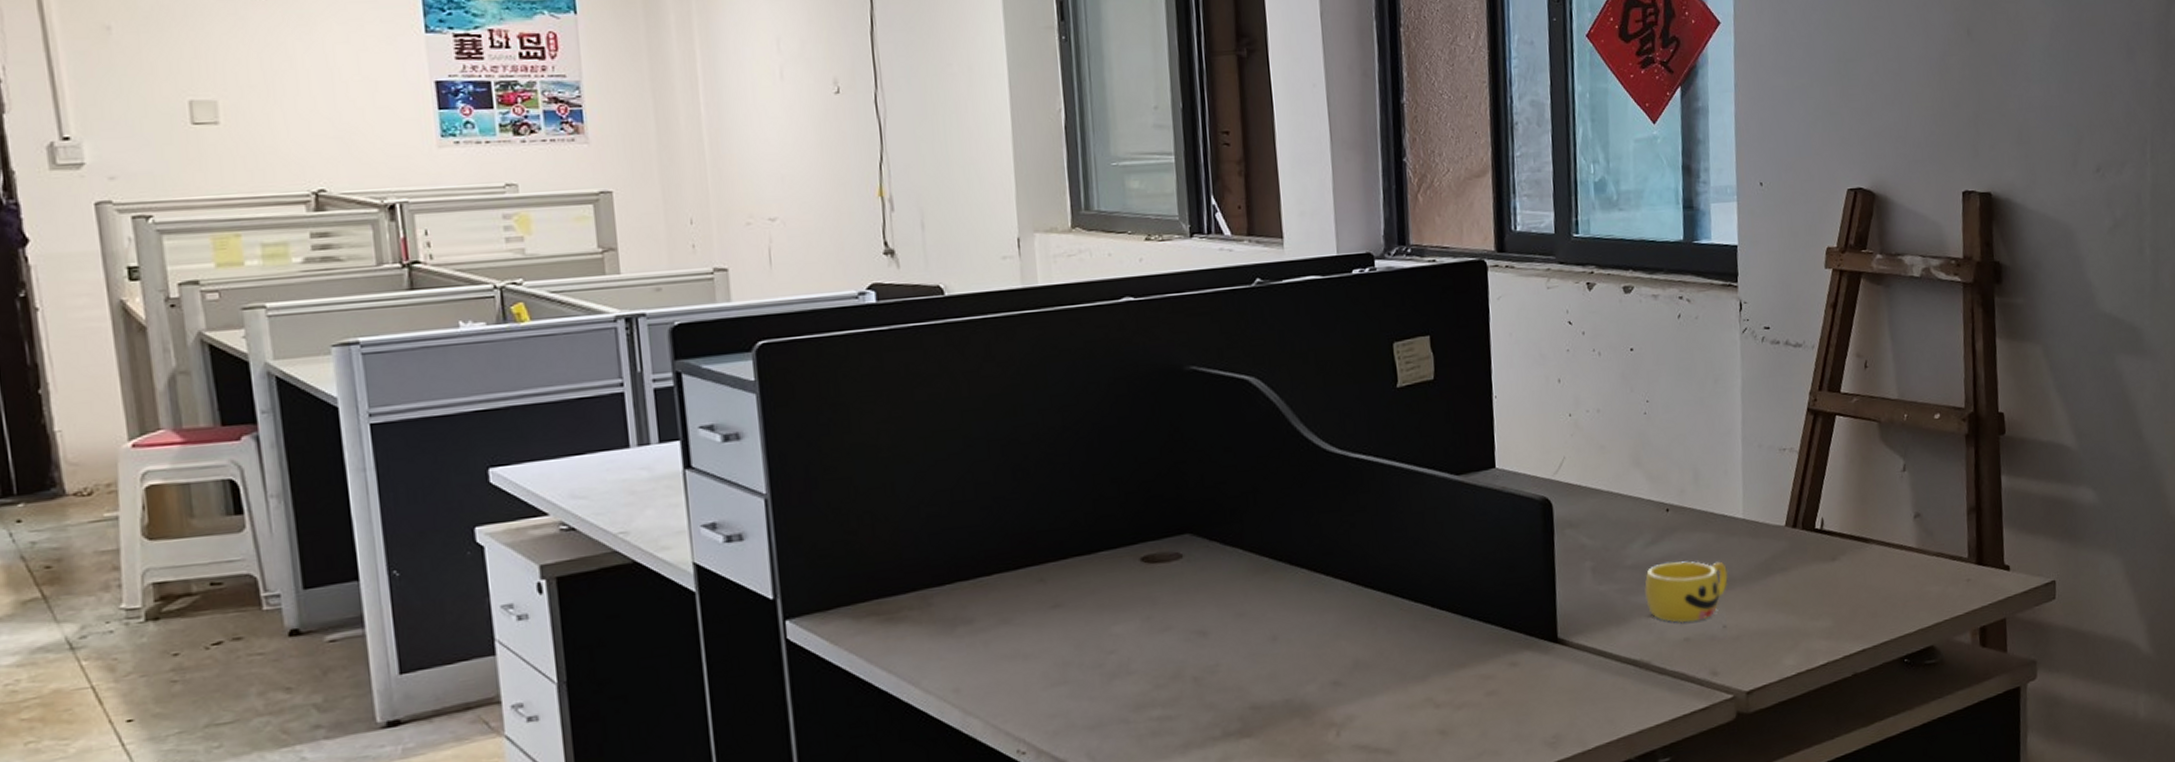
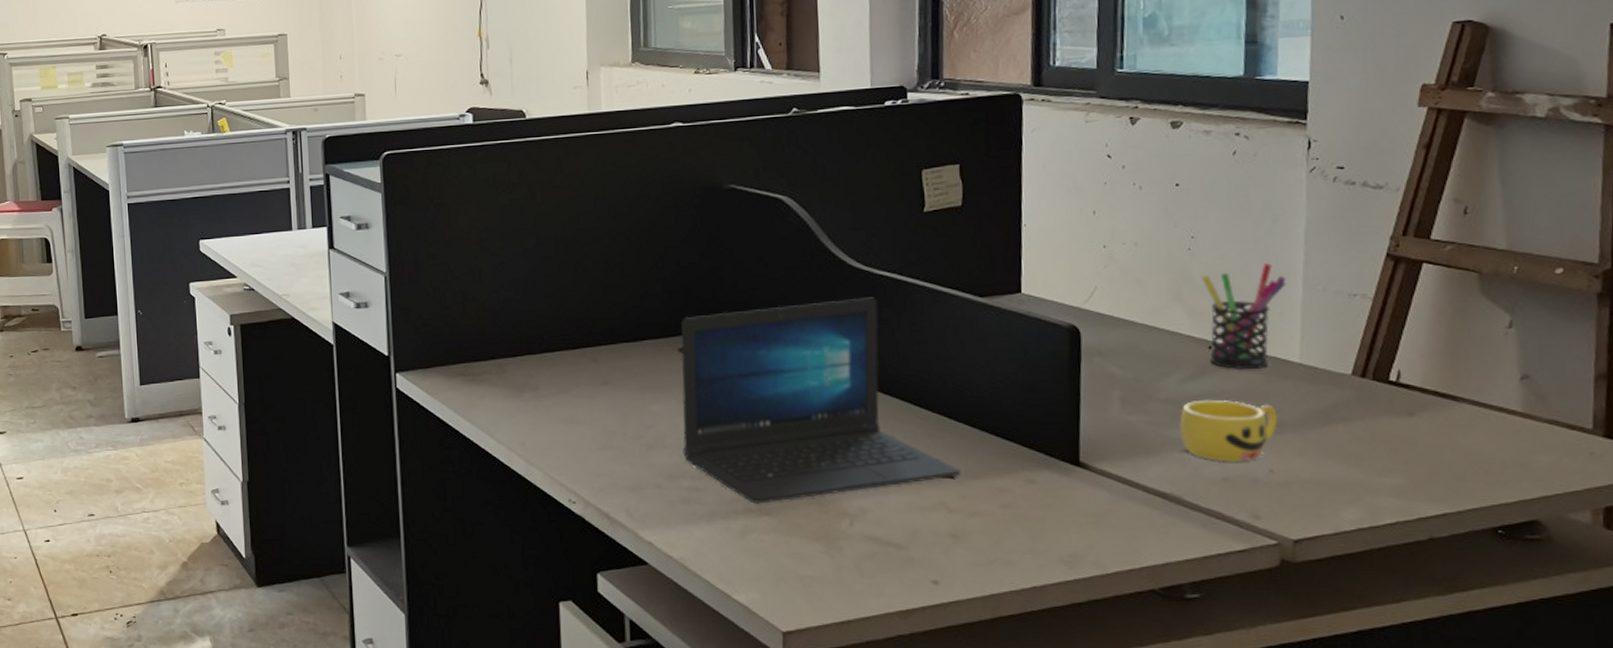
laptop: none [1141,483,1446,726] -> present [680,297,961,504]
pen holder: none [1656,423,1729,531] -> present [1200,263,1287,371]

